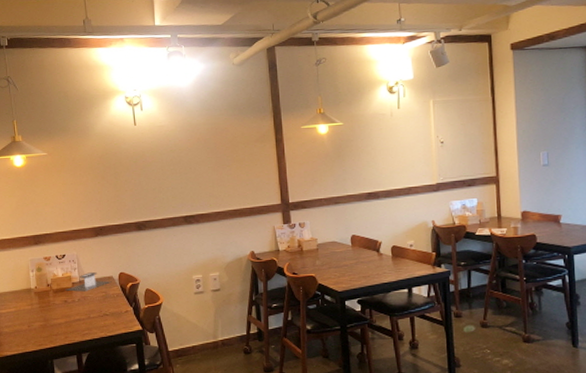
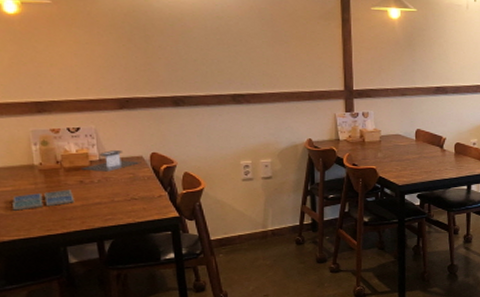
drink coaster: none [14,309,60,329] -> present [12,190,75,211]

